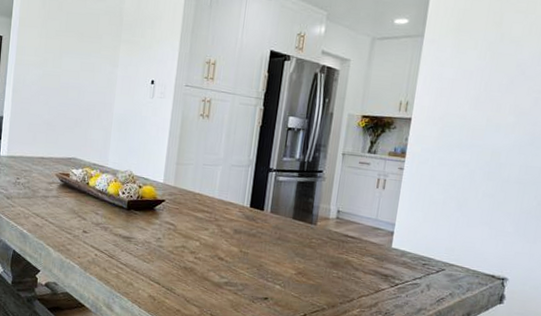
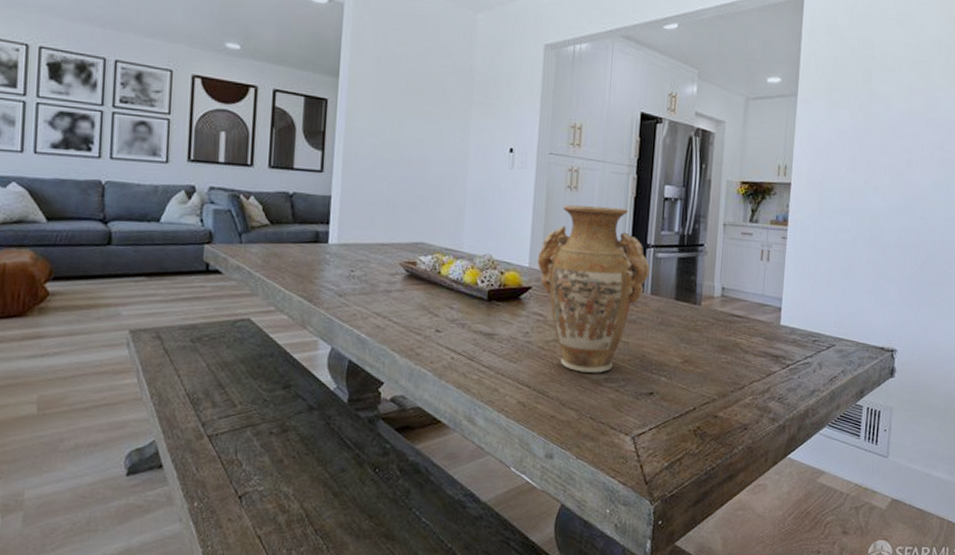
vase: none [170,131,271,277] -> present [537,204,651,373]

